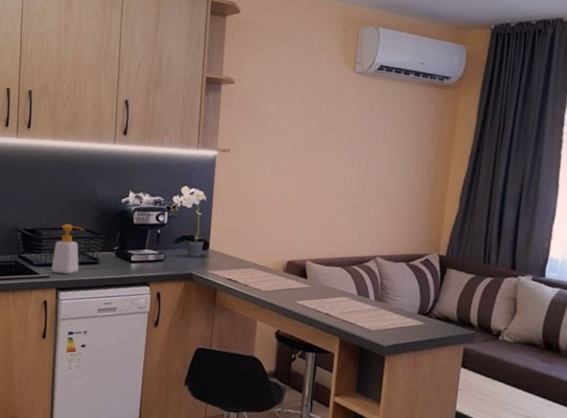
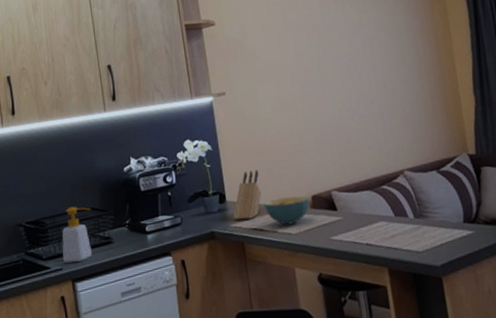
knife block: none [212,226,245,270] -> present [233,170,262,221]
cereal bowl: none [242,256,285,283] -> present [264,196,310,225]

